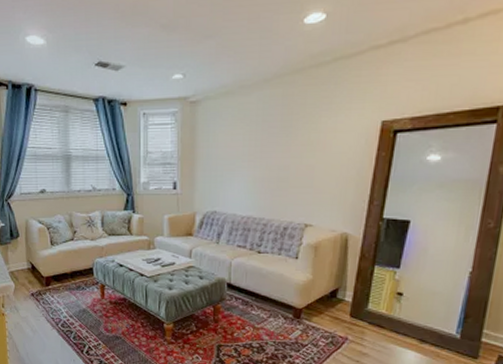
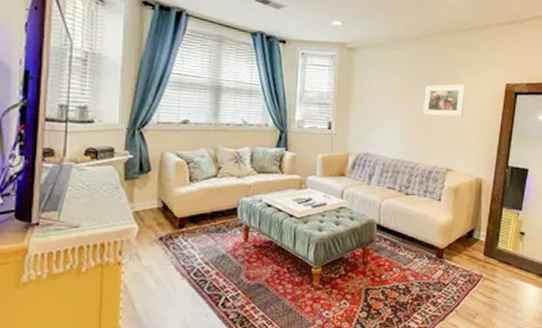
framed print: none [276,127,329,166] -> present [423,84,466,117]

